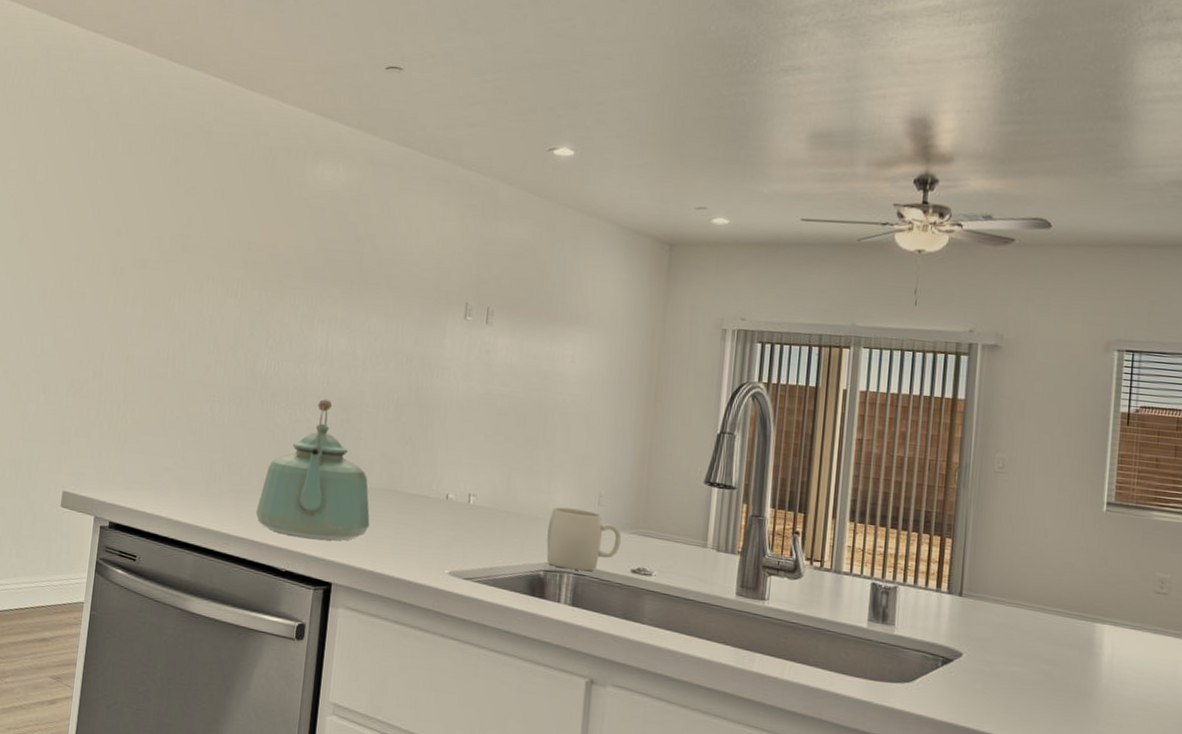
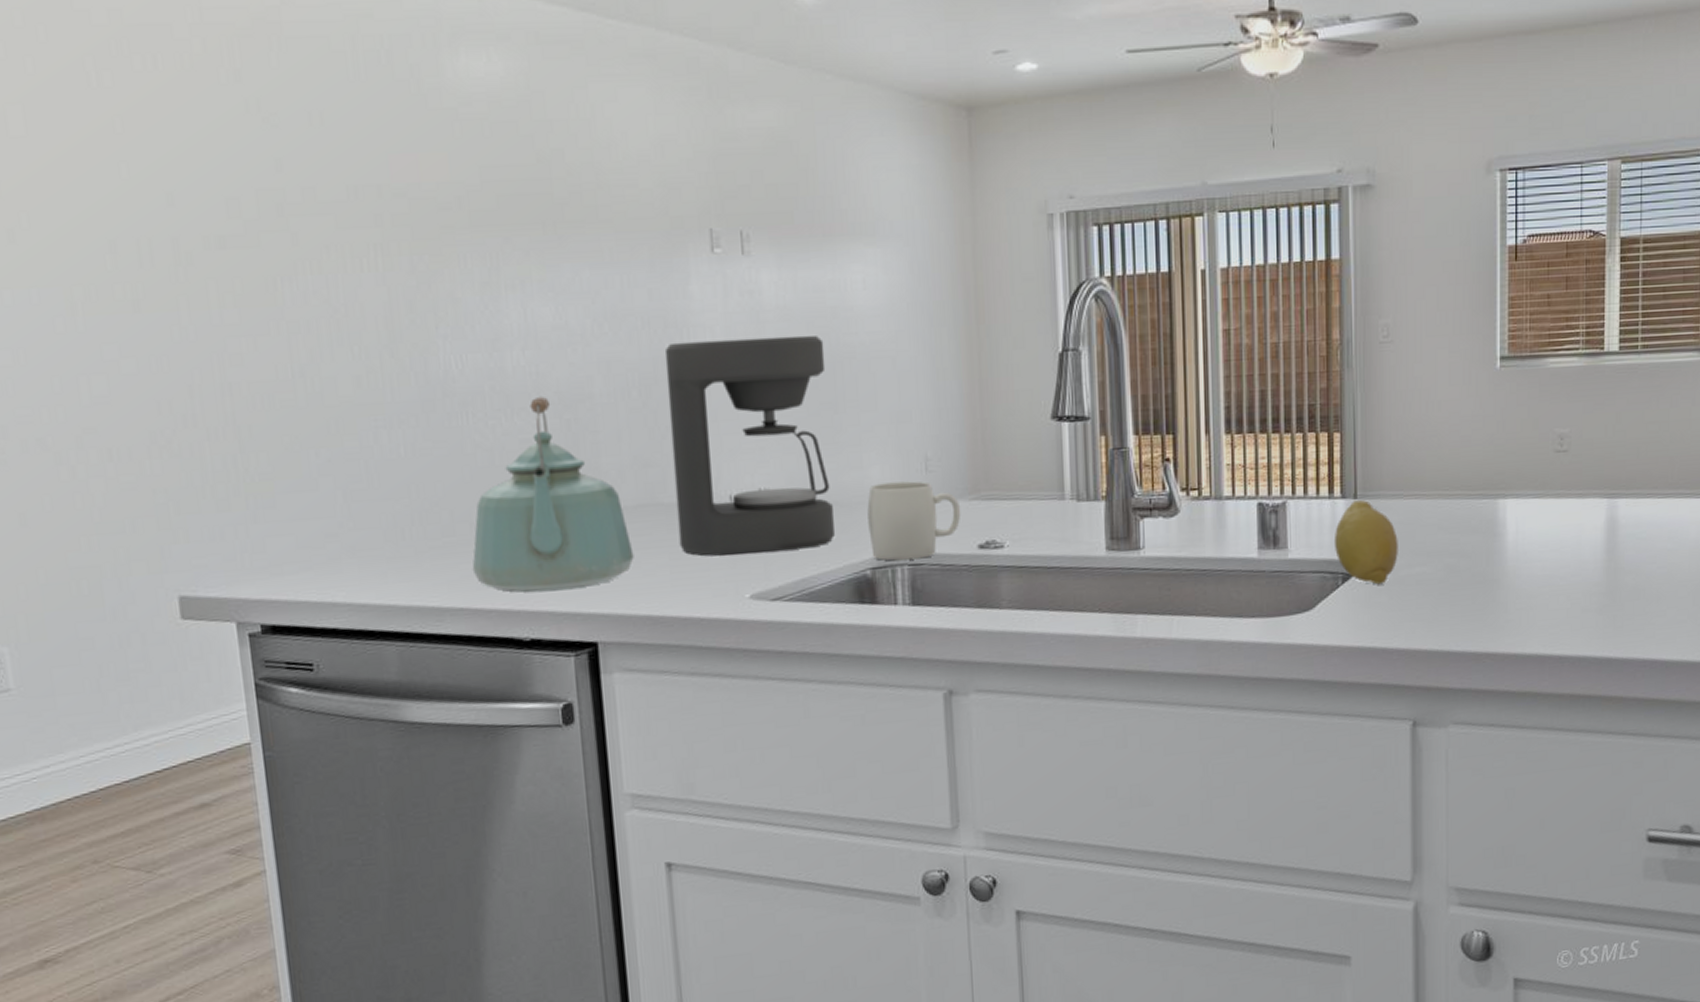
coffee maker: none [404,377,536,546] -> present [664,335,835,557]
fruit: none [937,598,997,674] -> present [1333,500,1398,585]

